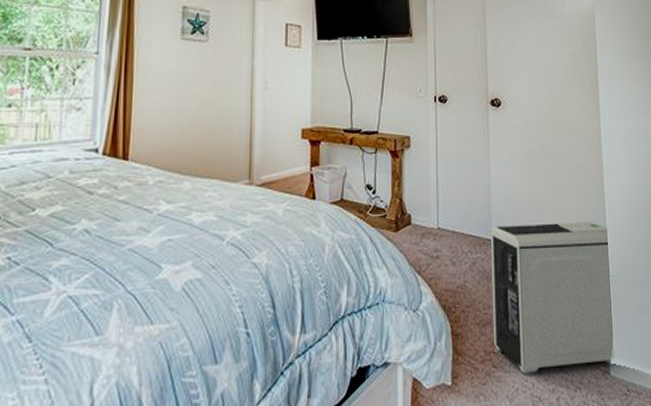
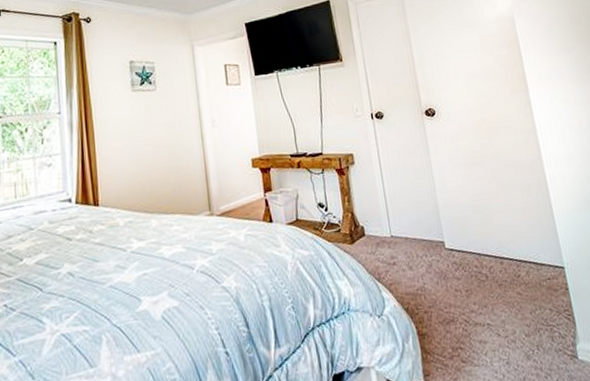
air purifier: present [491,222,613,373] -> none [442,214,578,366]

